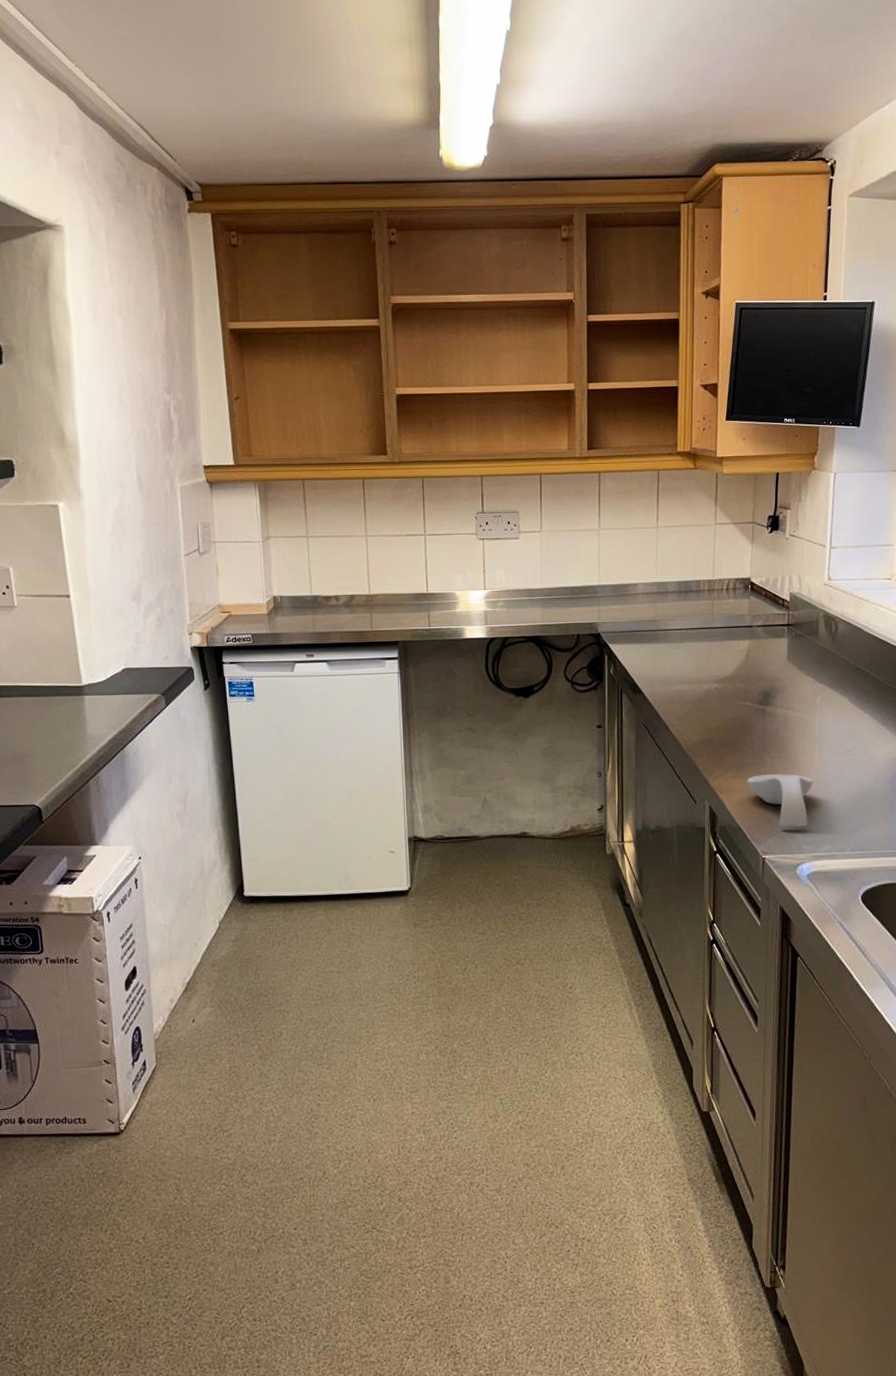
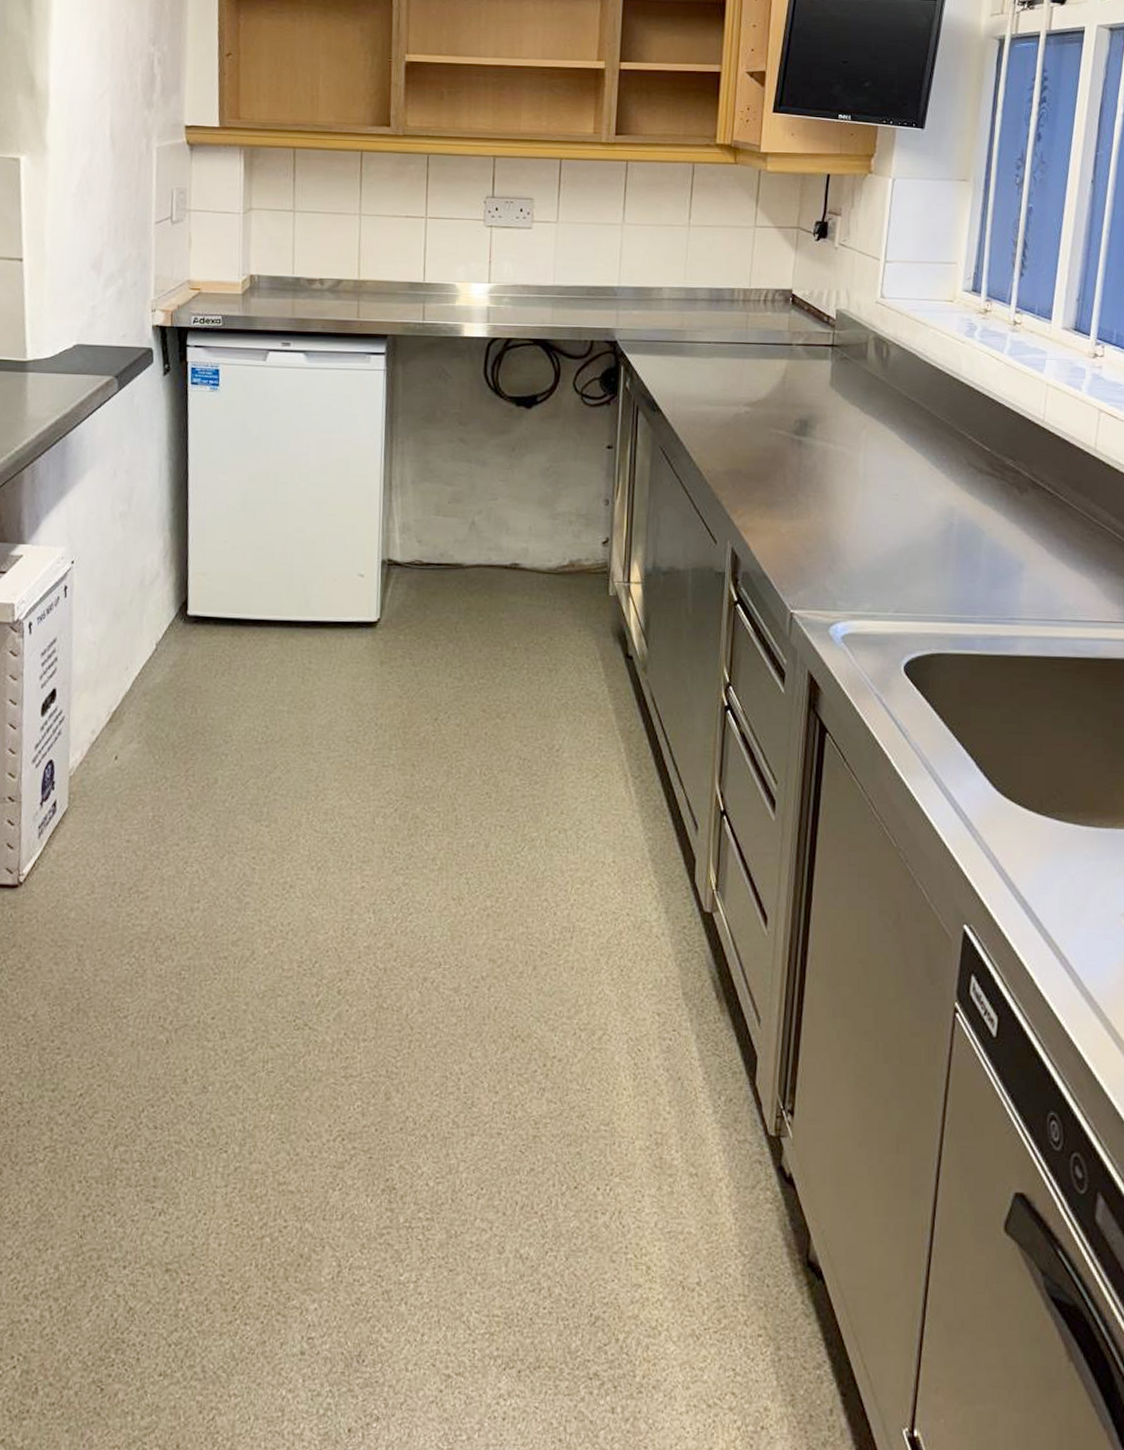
spoon rest: present [747,773,813,828] -> none [777,515,853,580]

